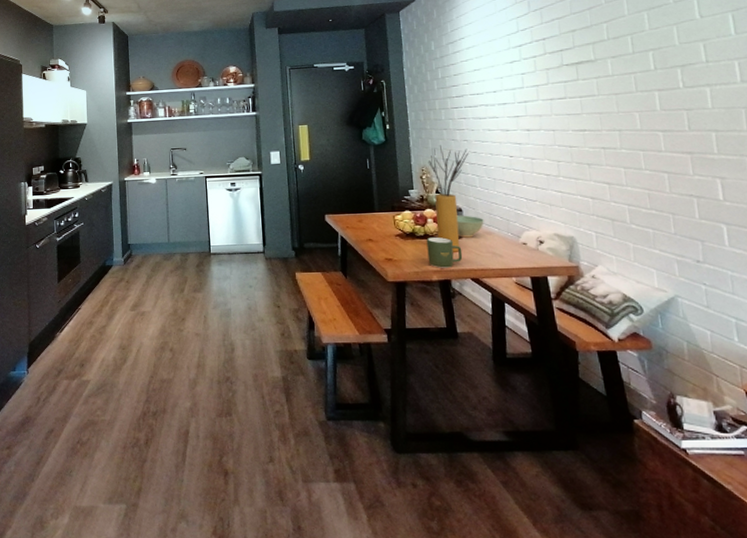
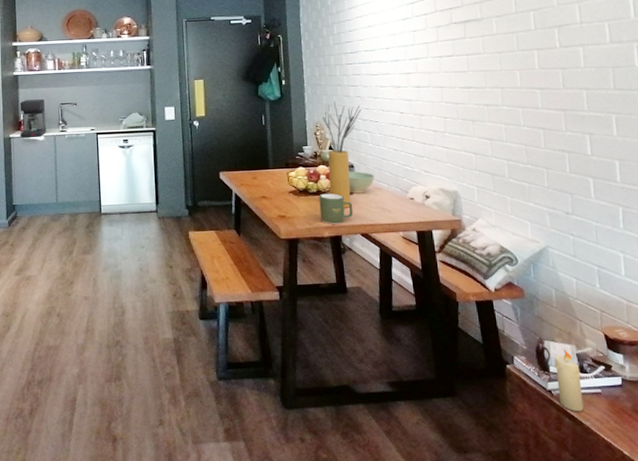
coffee maker: none [133,144,159,181] -> present [20,98,47,138]
candle: none [688,405,724,474] -> present [554,349,584,412]

